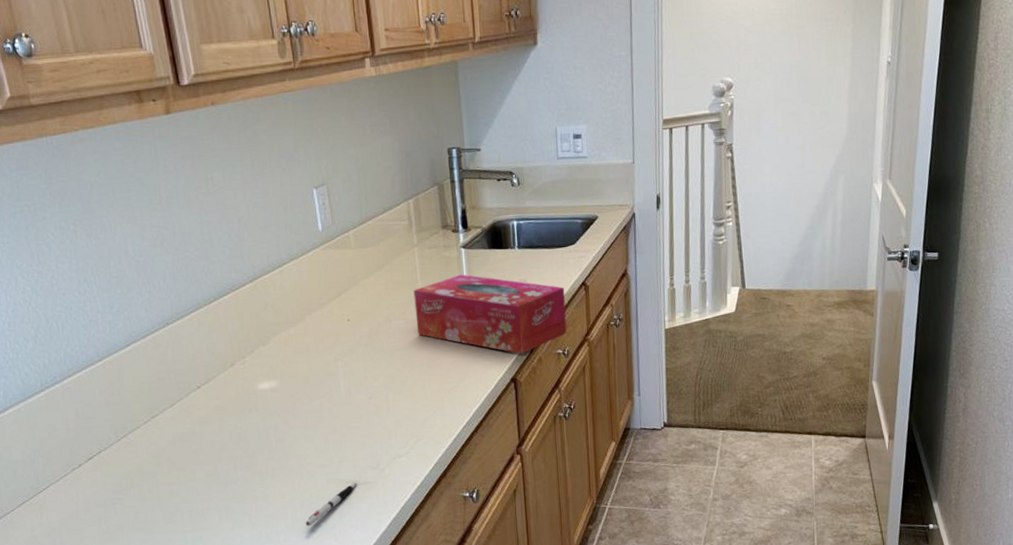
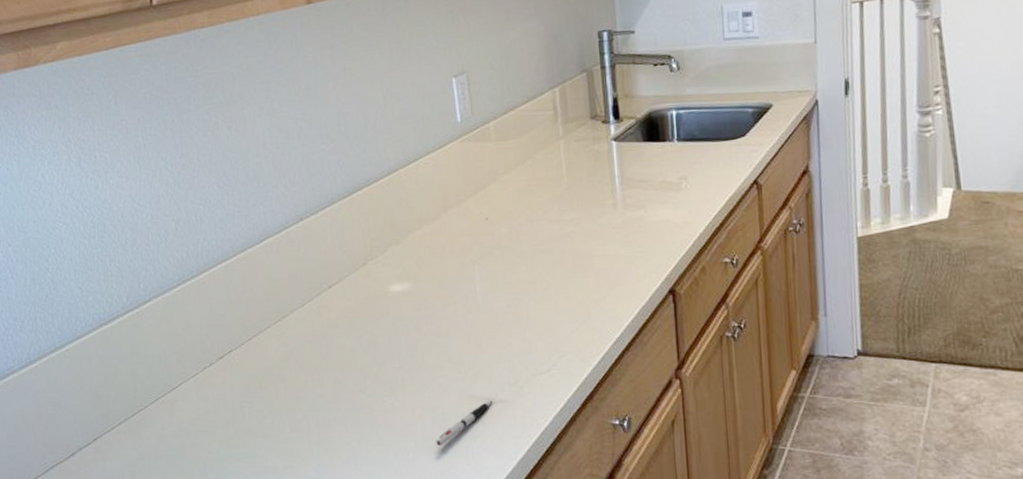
tissue box: present [413,274,567,354] -> none [558,170,736,262]

